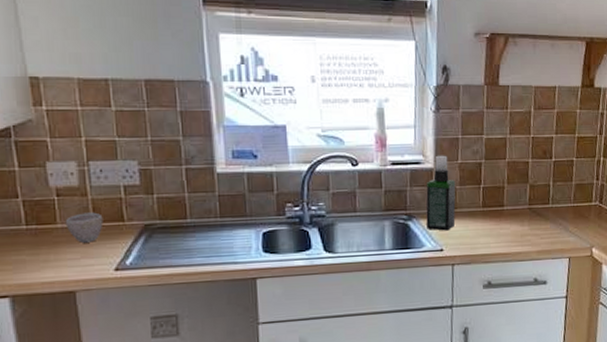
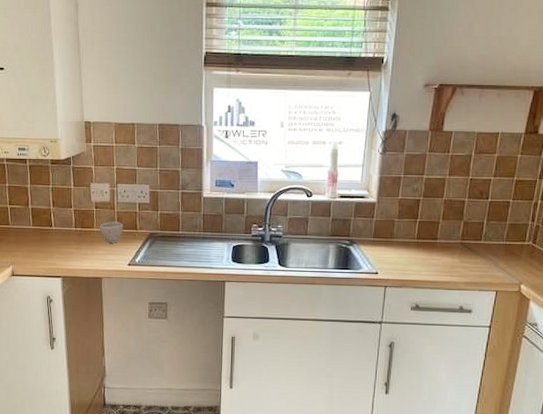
spray bottle: present [426,155,456,231] -> none [365,191,395,257]

